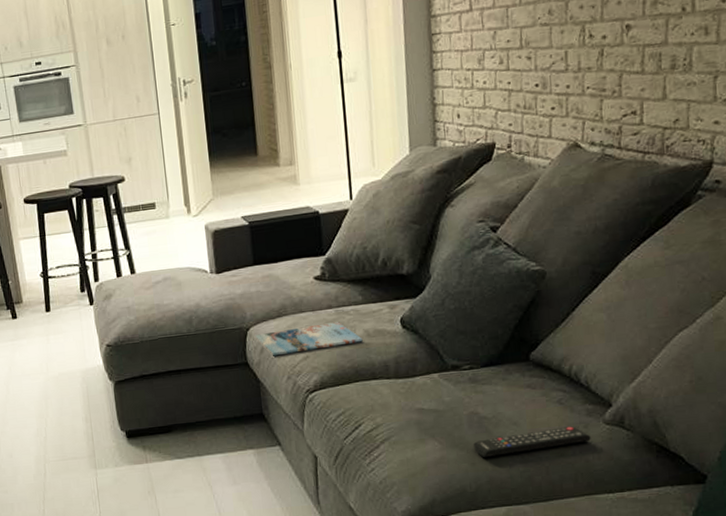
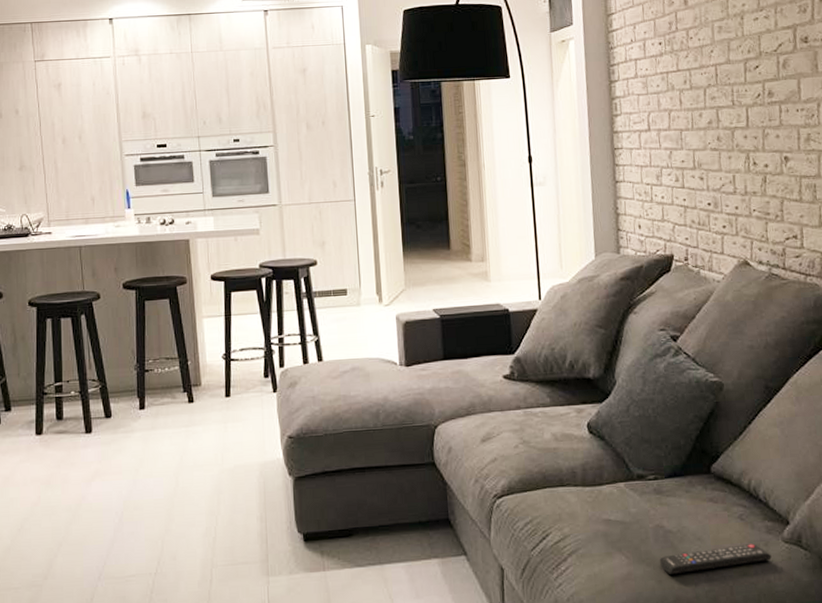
magazine: present [254,322,363,356] -> none [442,424,551,457]

